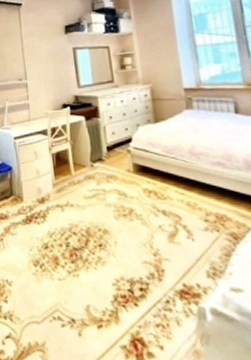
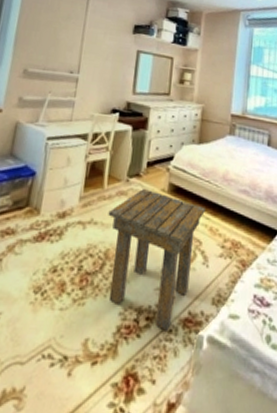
side table: none [81,172,178,302] -> present [108,189,205,331]

